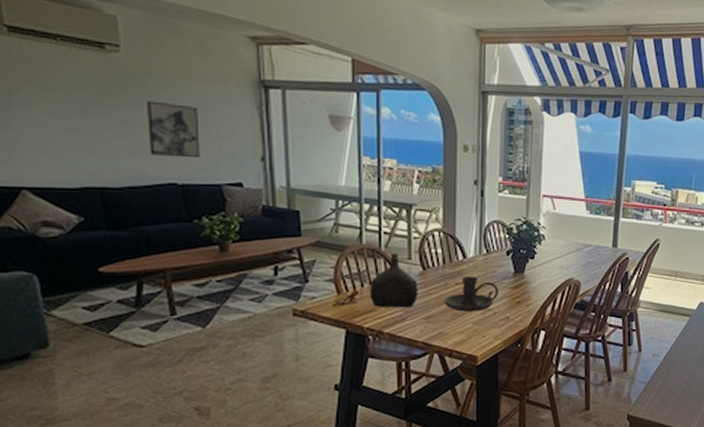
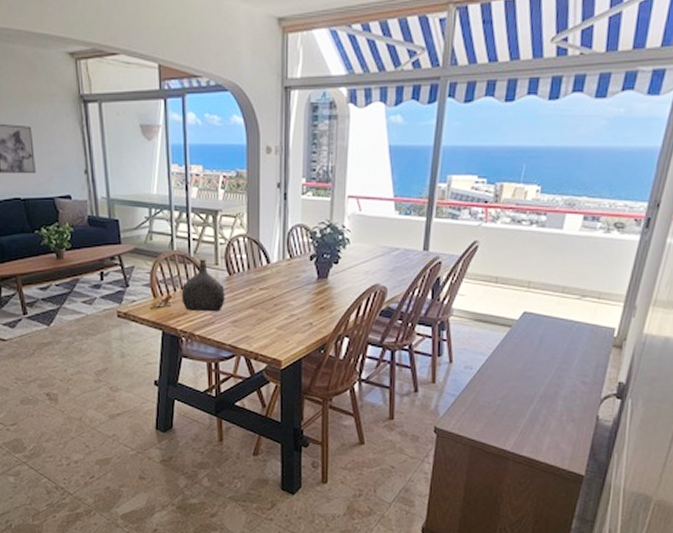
candle holder: present [444,276,498,312] -> none [250,281,301,317]

